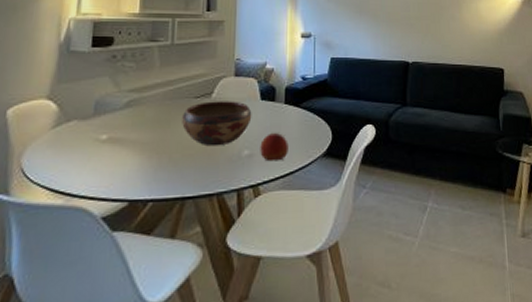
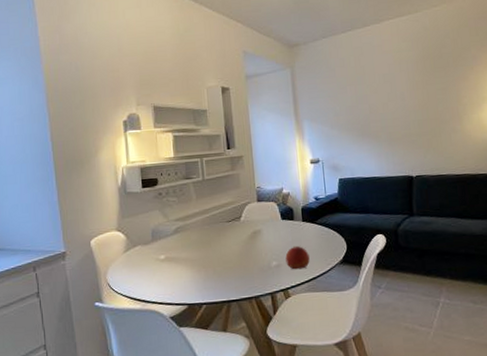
decorative bowl: present [182,101,252,146] -> none [219,222,276,260]

